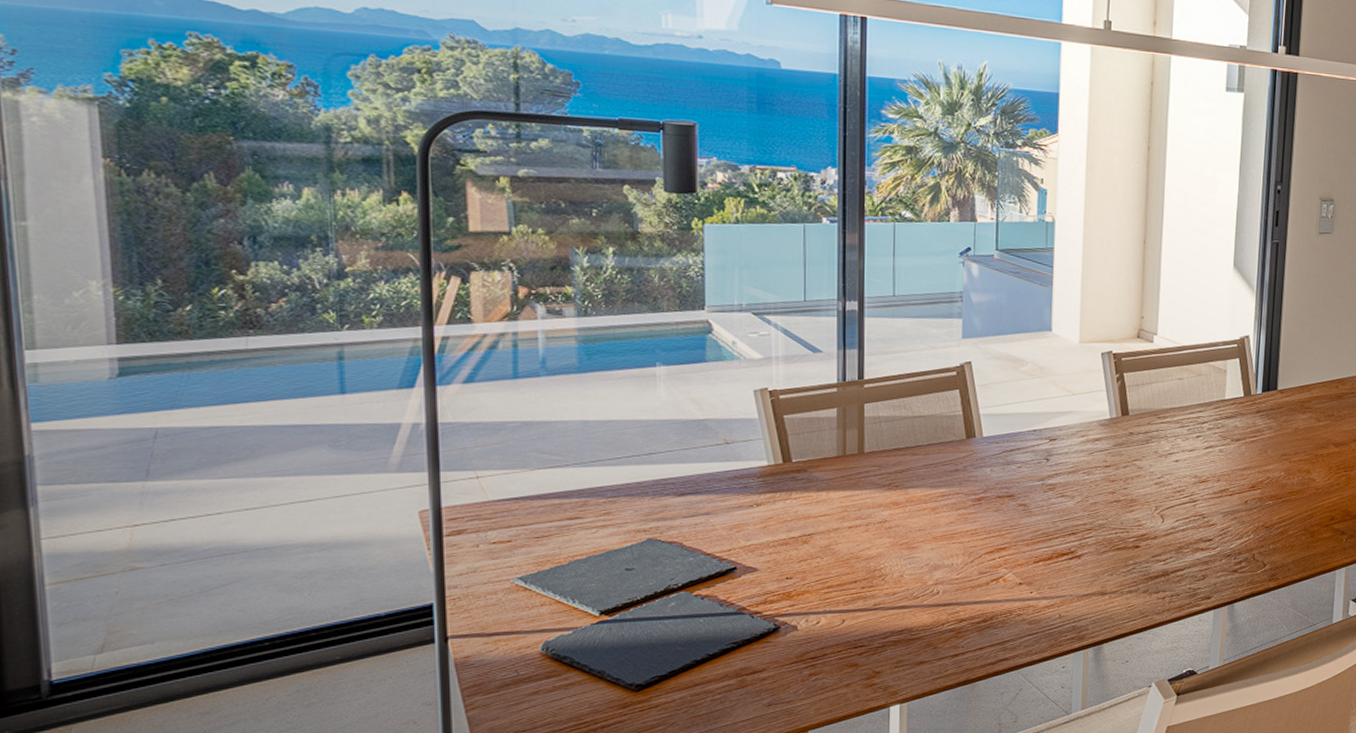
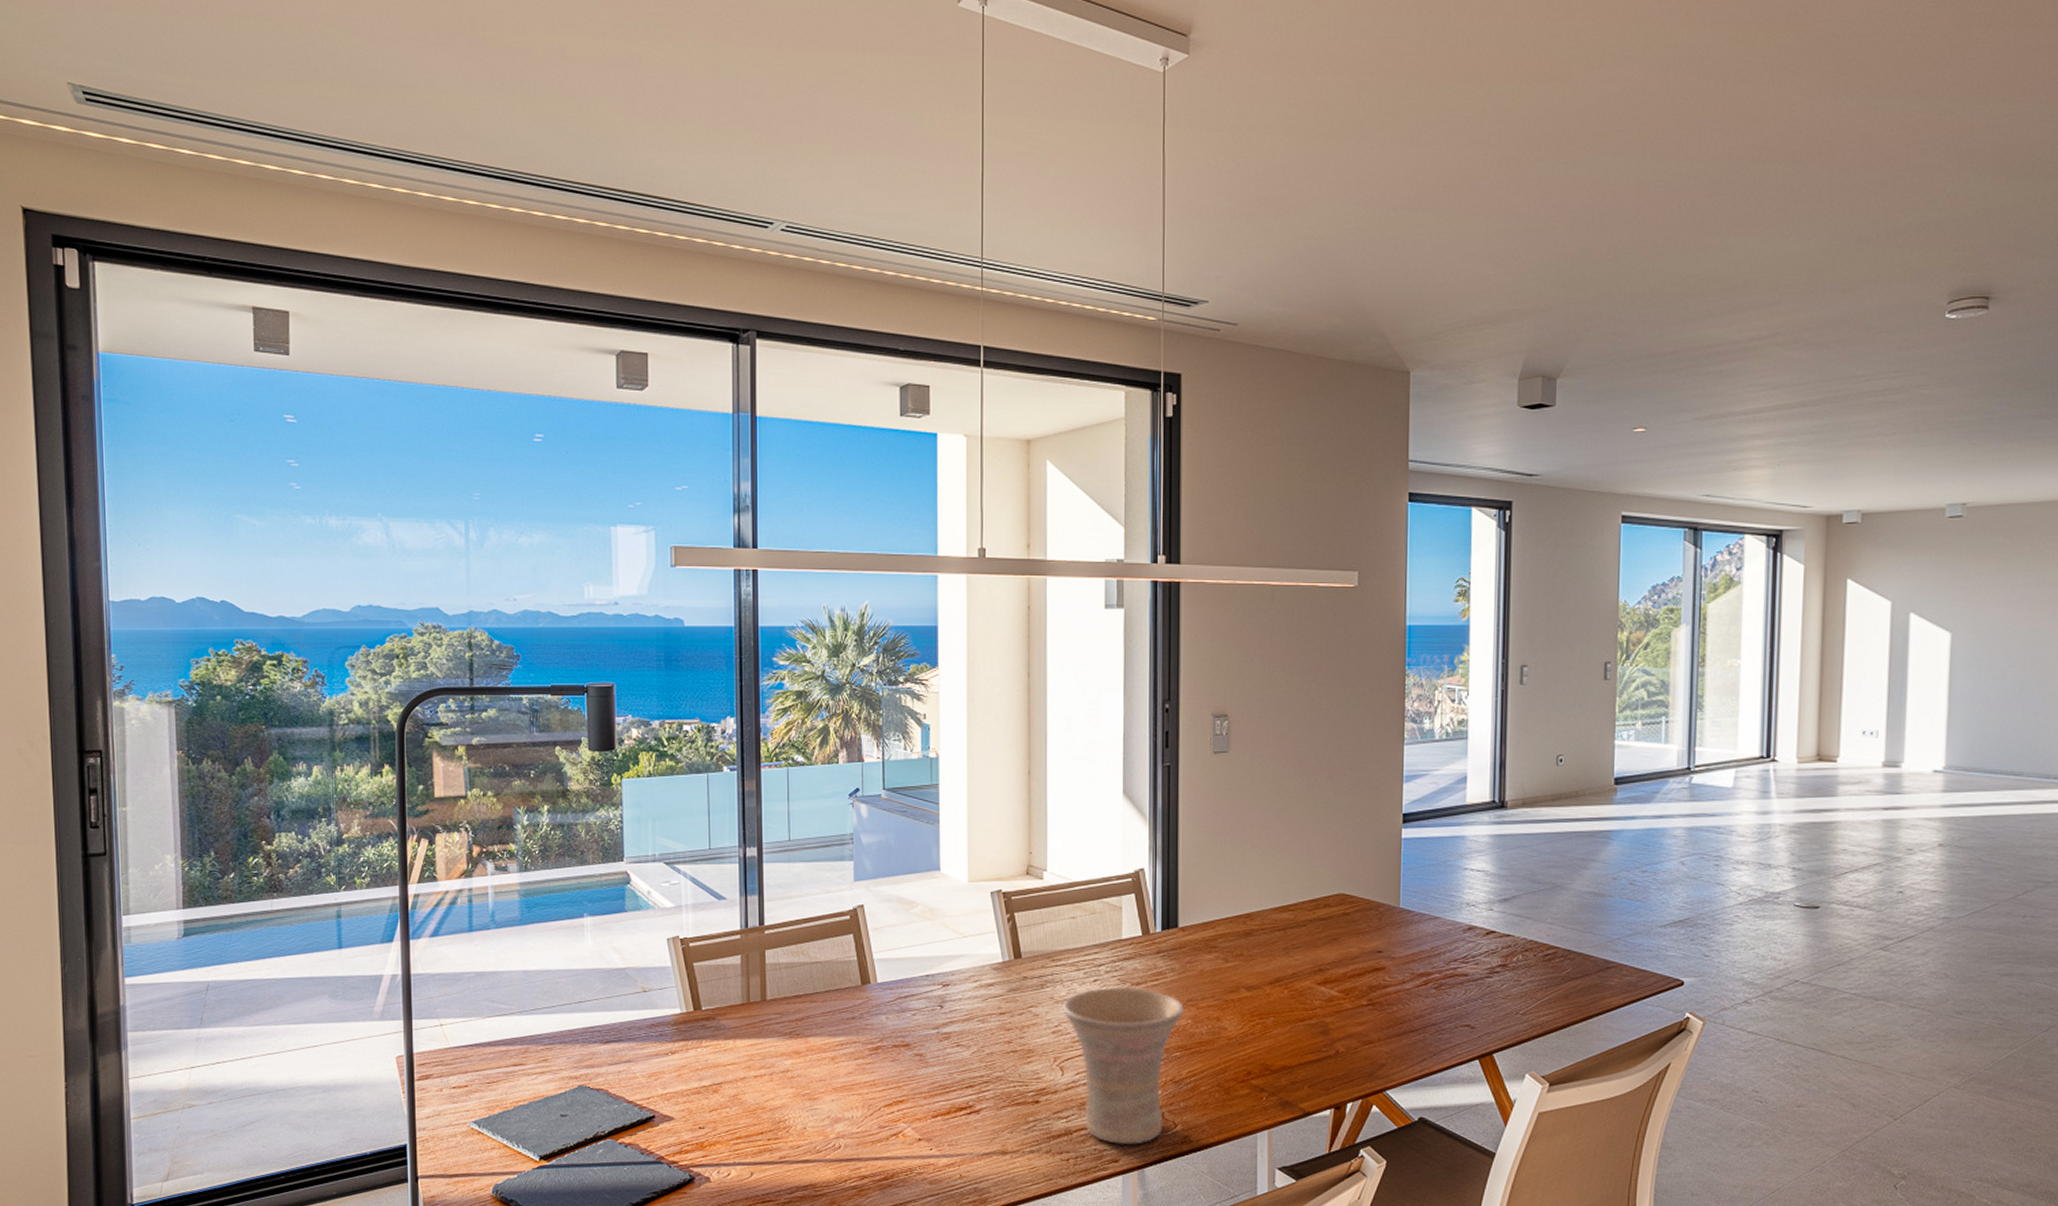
vase: none [1166,443,1278,583] -> present [1063,987,1184,1144]

